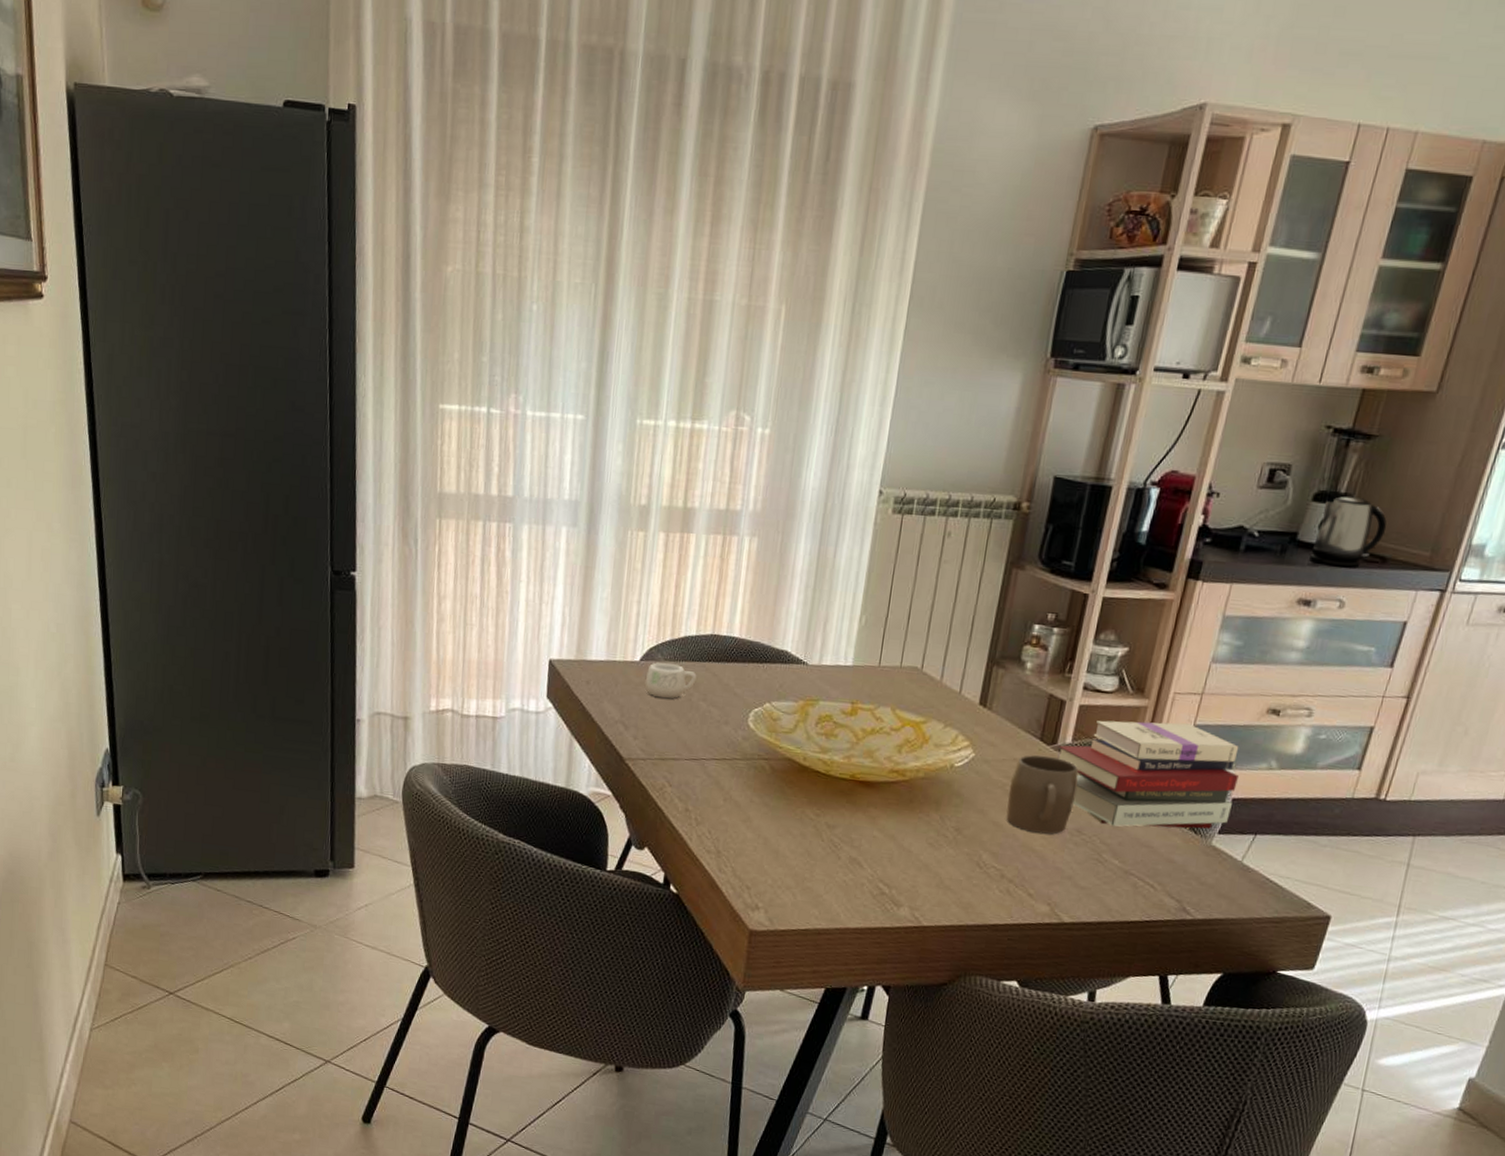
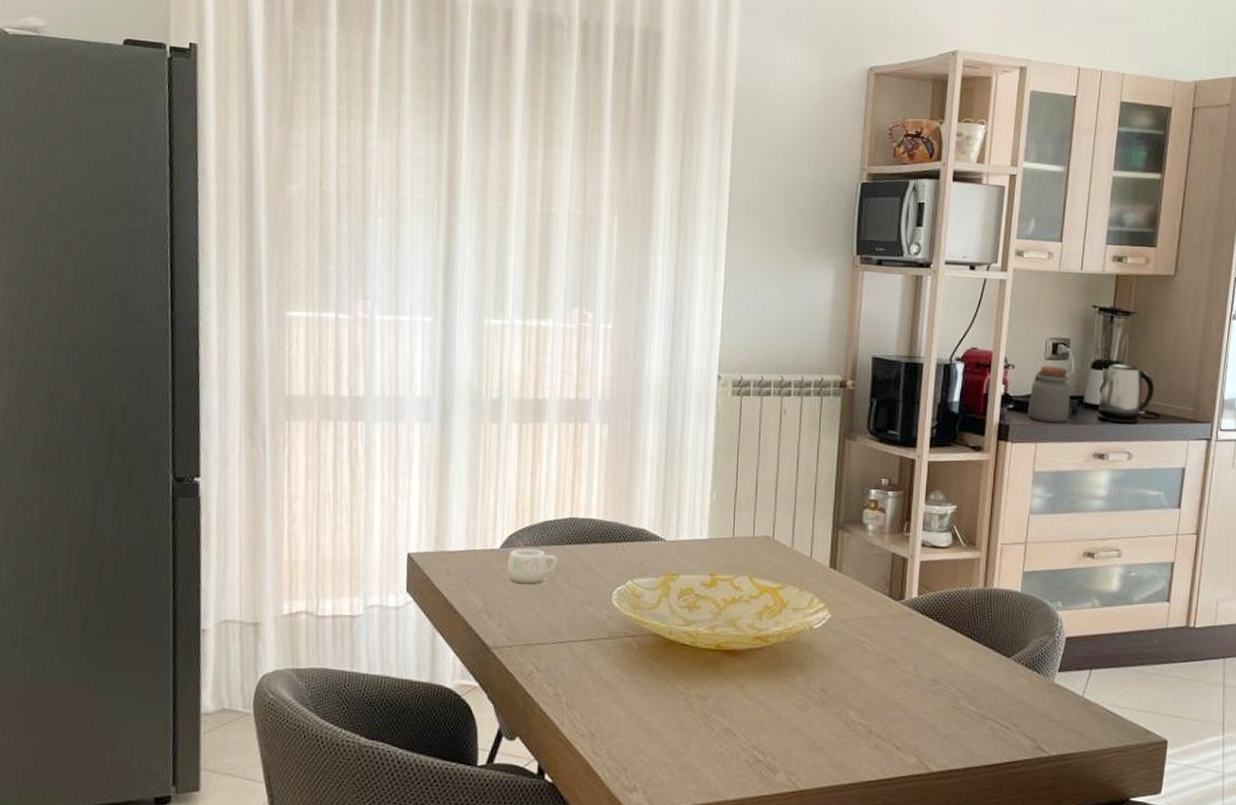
mug: present [1006,754,1079,834] -> none [866,611,928,686]
books: present [1058,720,1239,829] -> none [906,571,1068,673]
jar: none [1226,495,1284,563] -> present [1027,365,1071,423]

